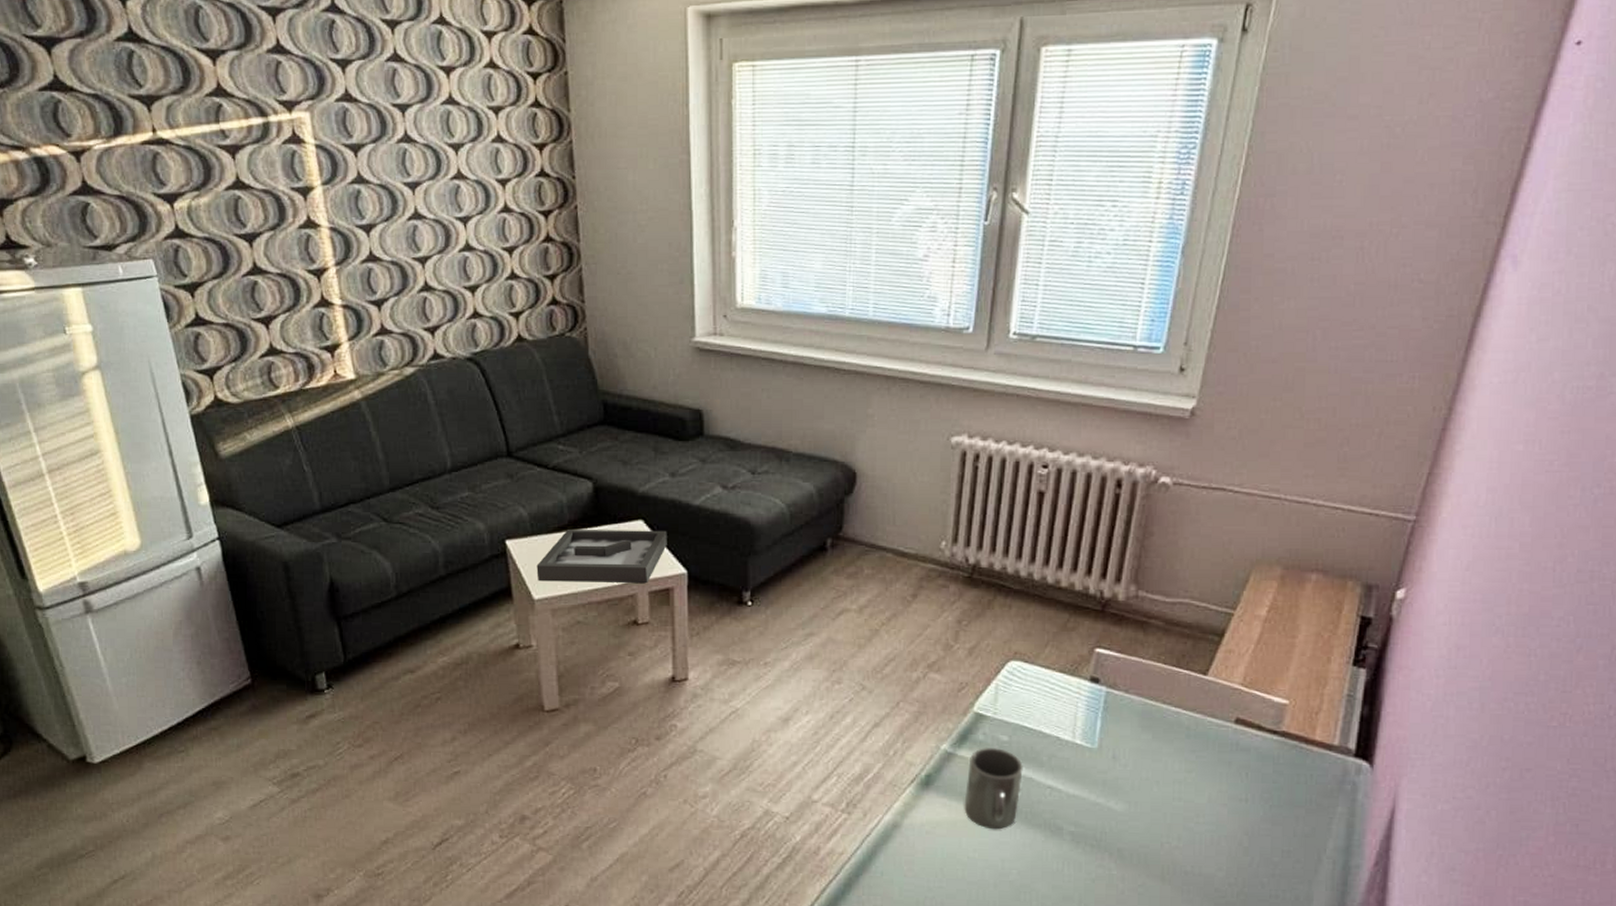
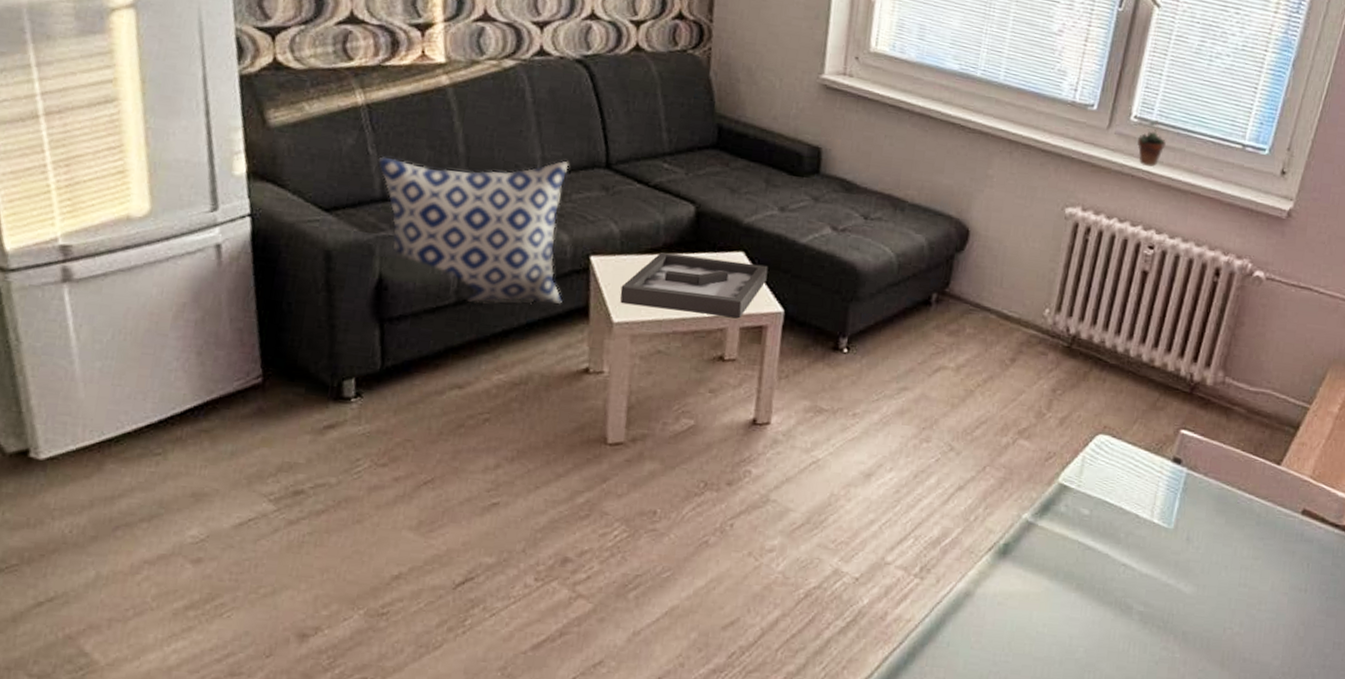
pillow: none [314,454,487,597] -> present [379,156,569,304]
cup: present [964,747,1023,829] -> none [1038,519,1101,604]
succulent plant: none [1020,334,1051,383] -> present [1138,121,1167,167]

